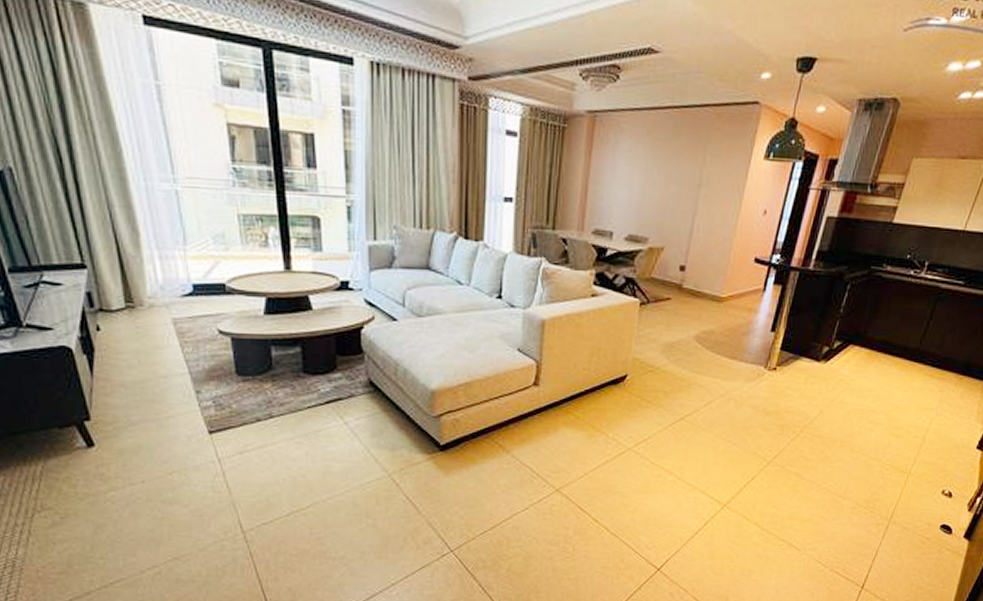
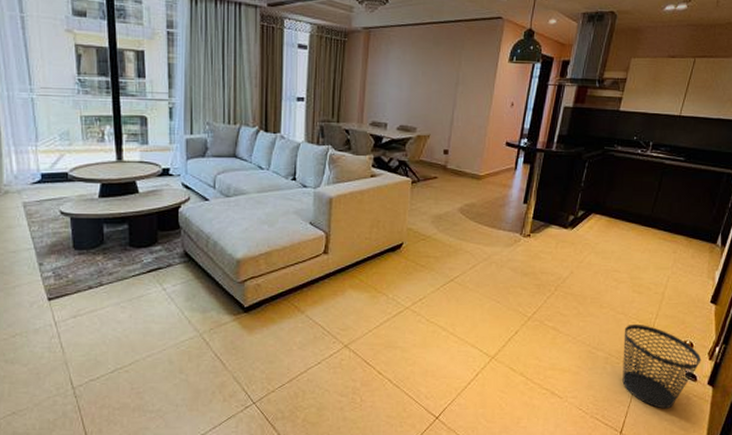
wastebasket: none [869,470,960,563] -> present [622,323,702,409]

